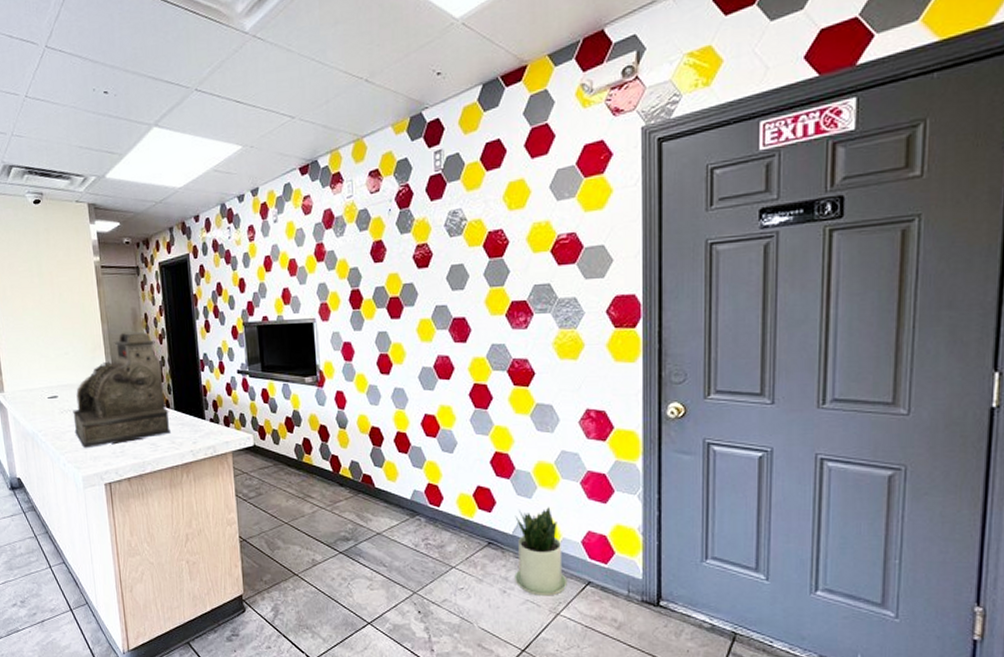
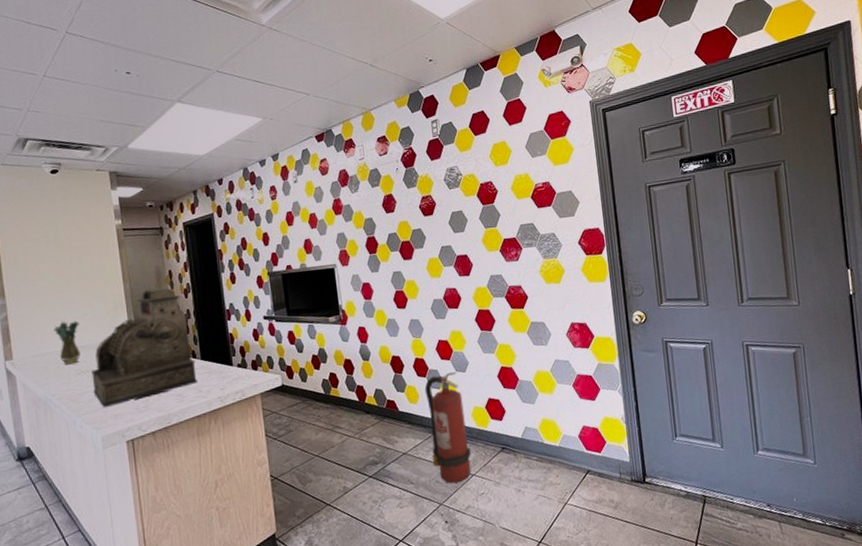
vase: none [39,358,63,402] -> present [54,320,81,365]
fire extinguisher: none [405,451,452,573] -> present [424,371,471,483]
planter: present [515,507,568,596] -> none [522,410,571,490]

